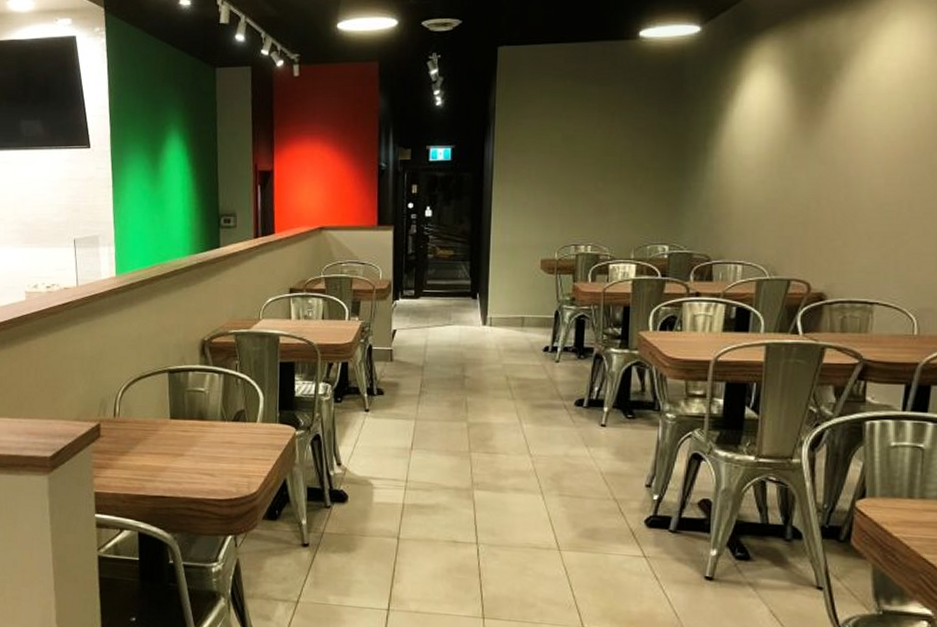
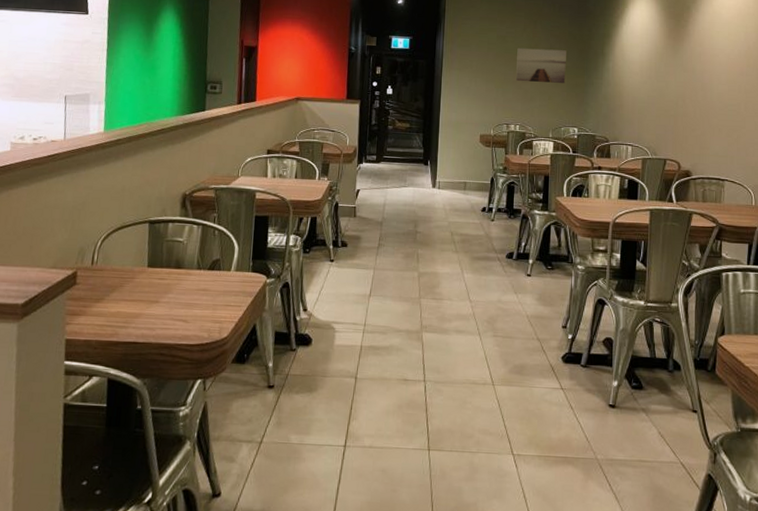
wall art: none [587,147,655,192] -> present [516,48,566,83]

